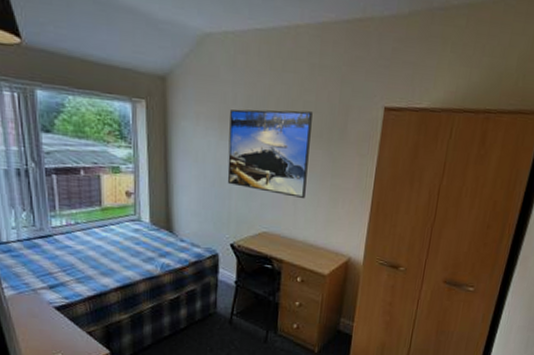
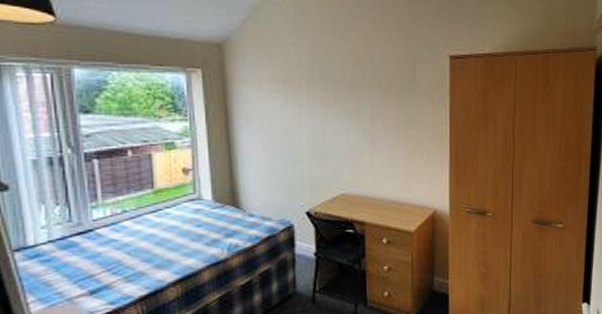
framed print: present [227,109,313,198] -> none [295,66,382,154]

